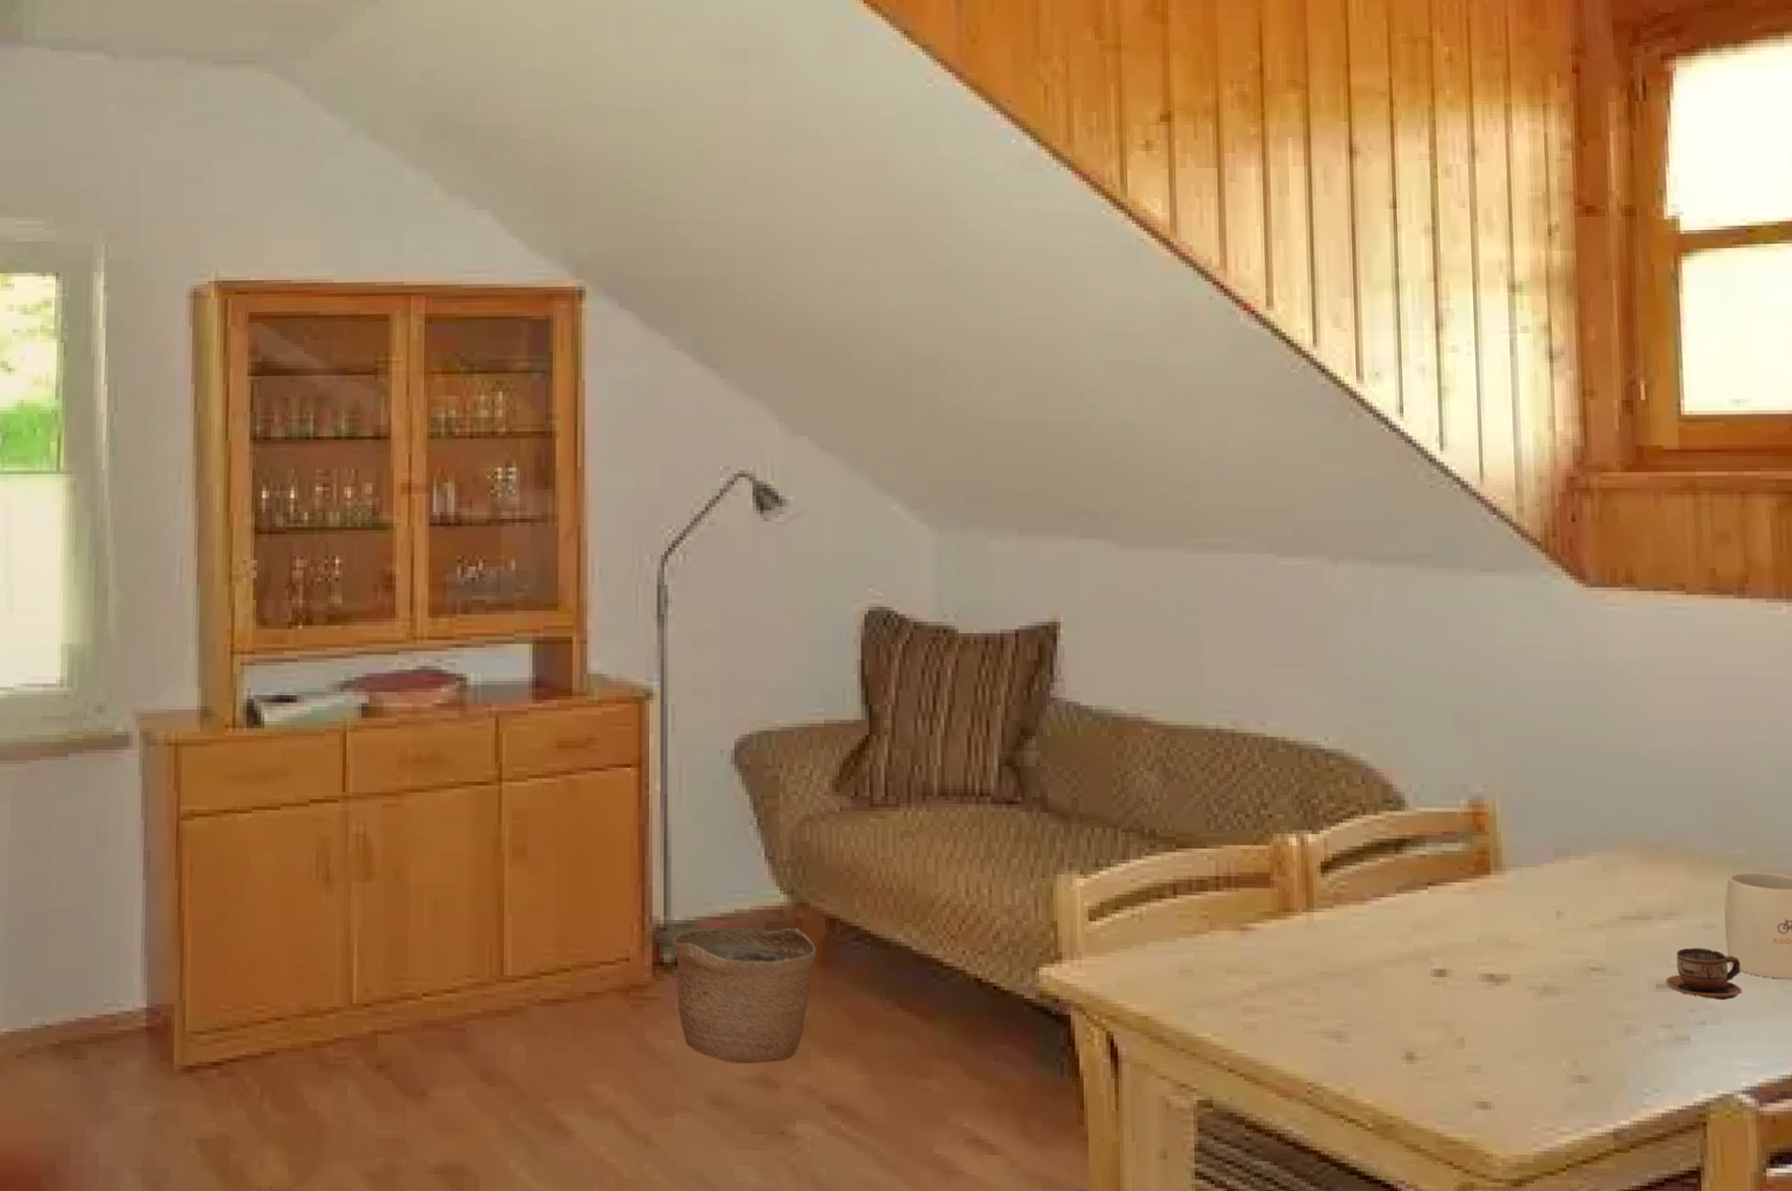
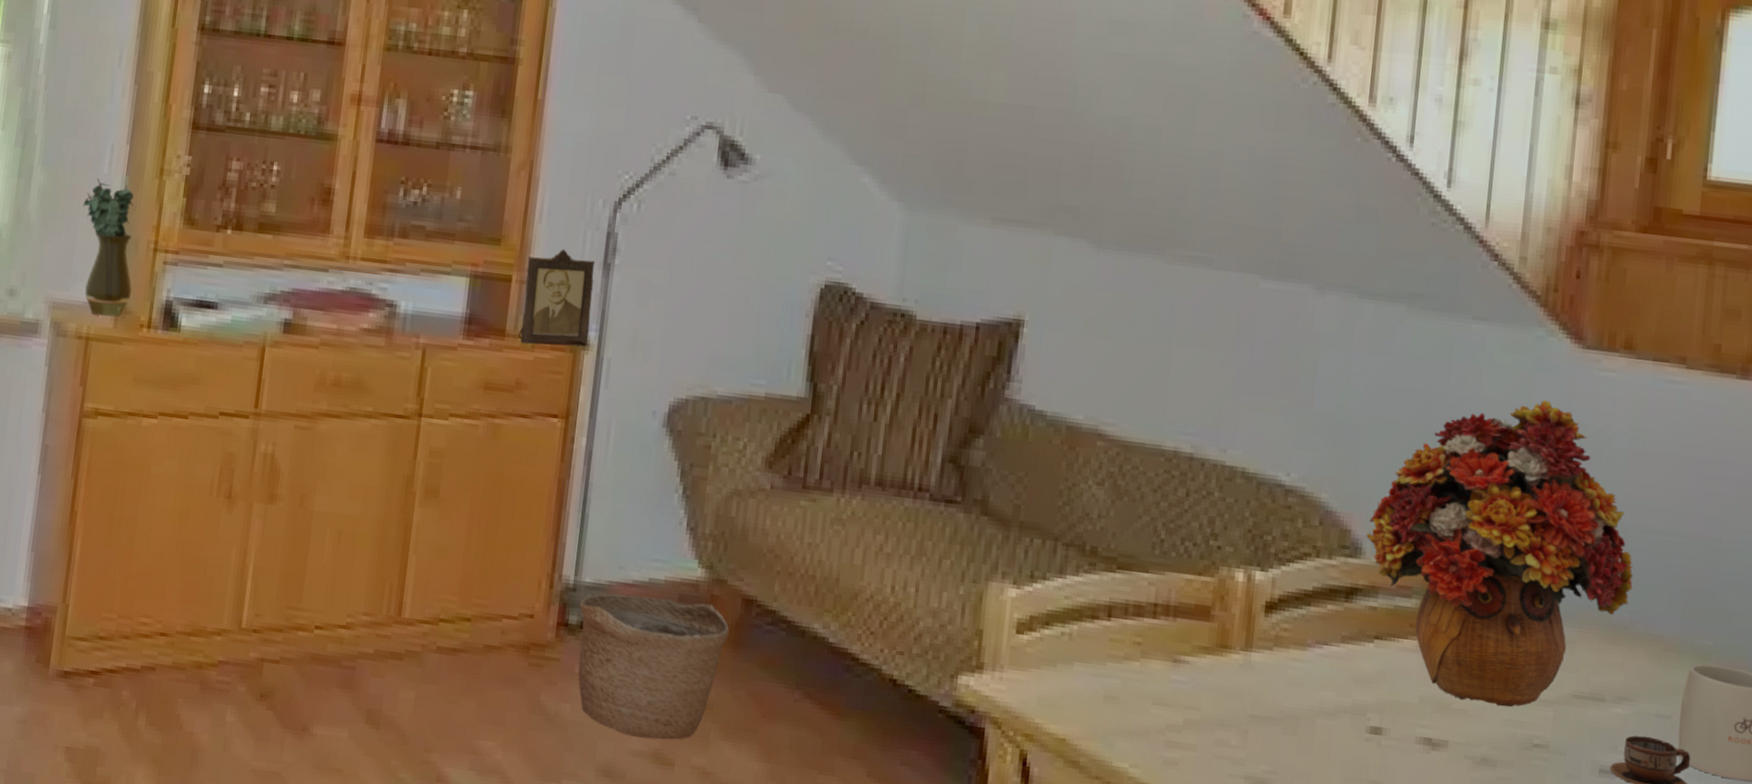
vase: none [159,590,215,722] -> present [83,177,134,317]
photo frame: none [585,606,652,701] -> present [518,248,596,347]
flower arrangement: none [1407,640,1664,936] -> present [1366,400,1634,707]

